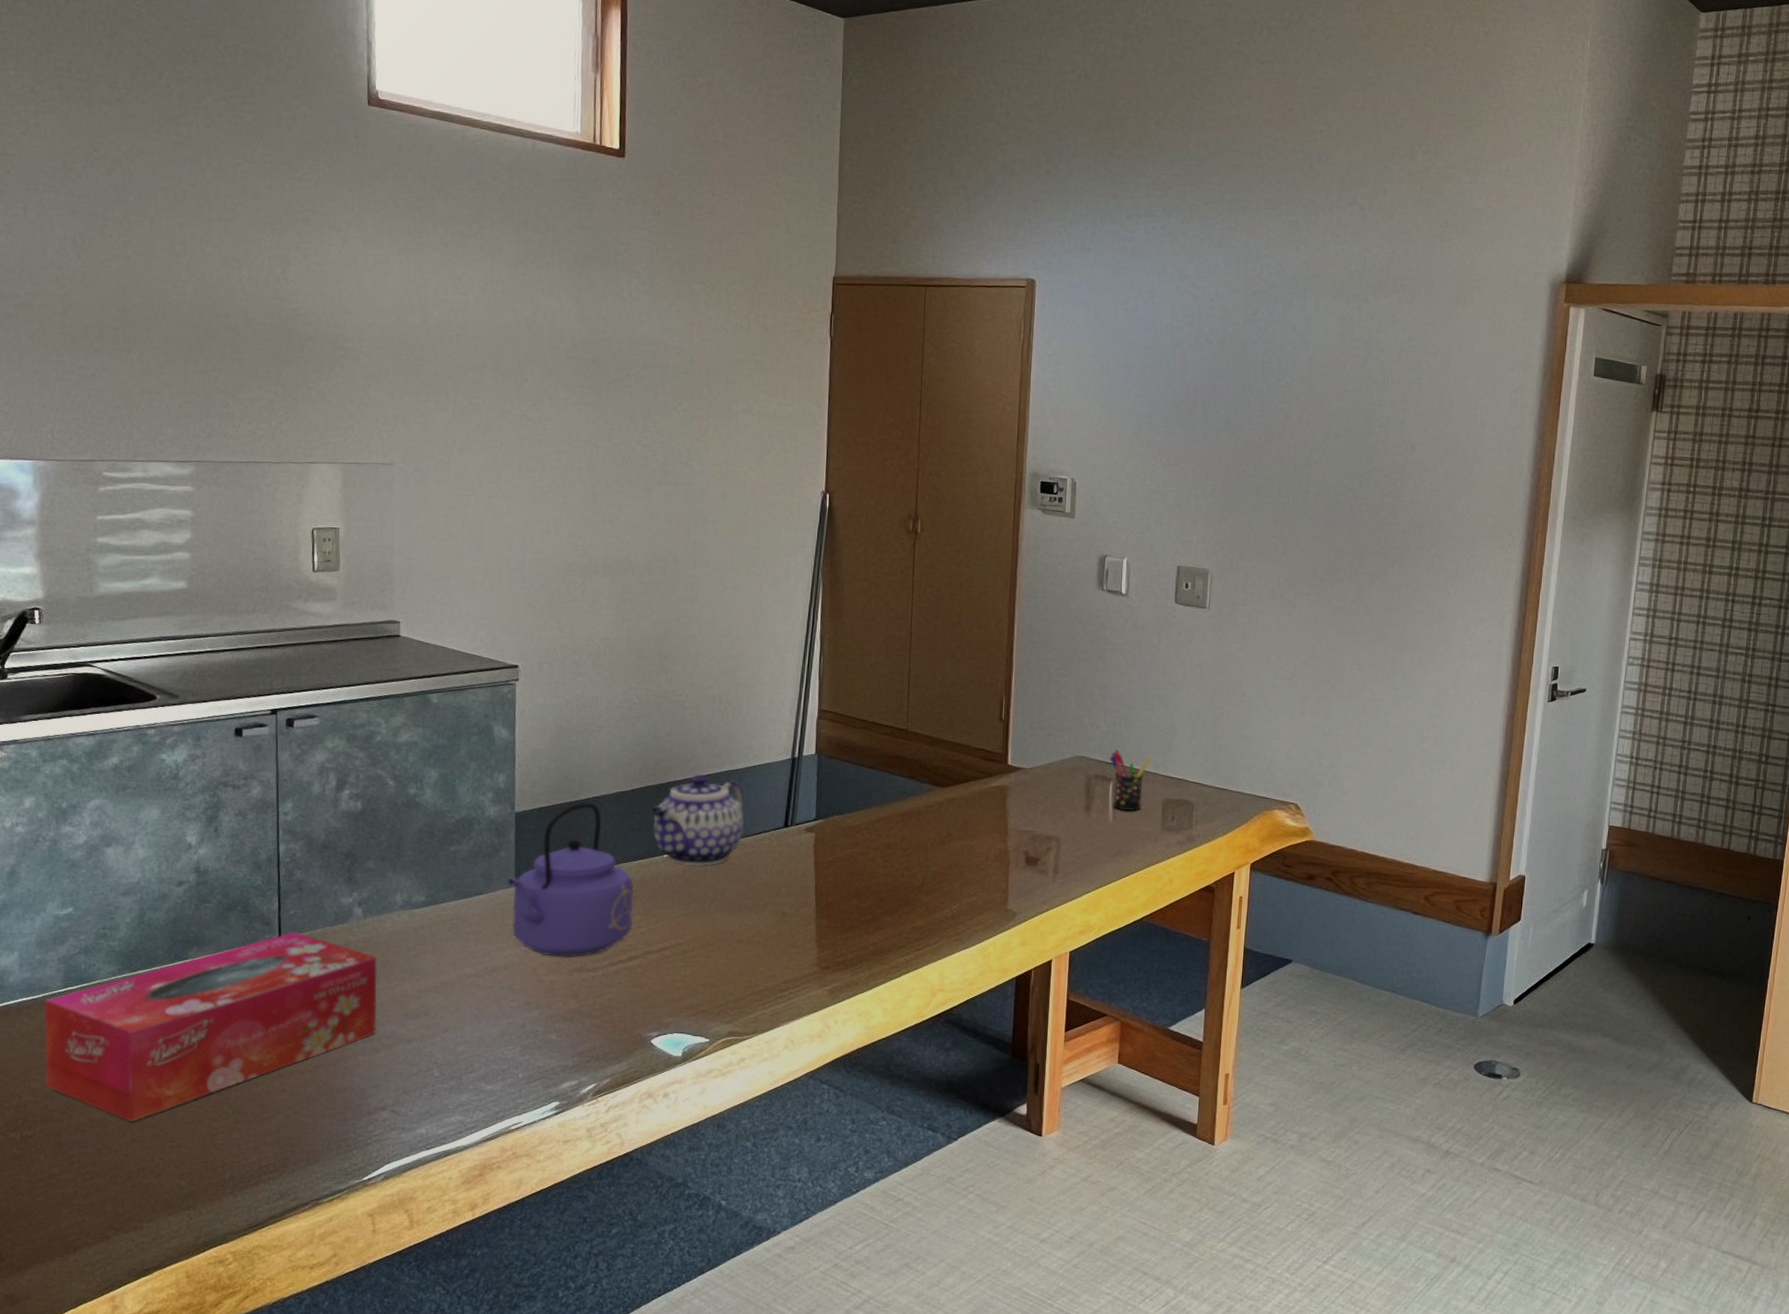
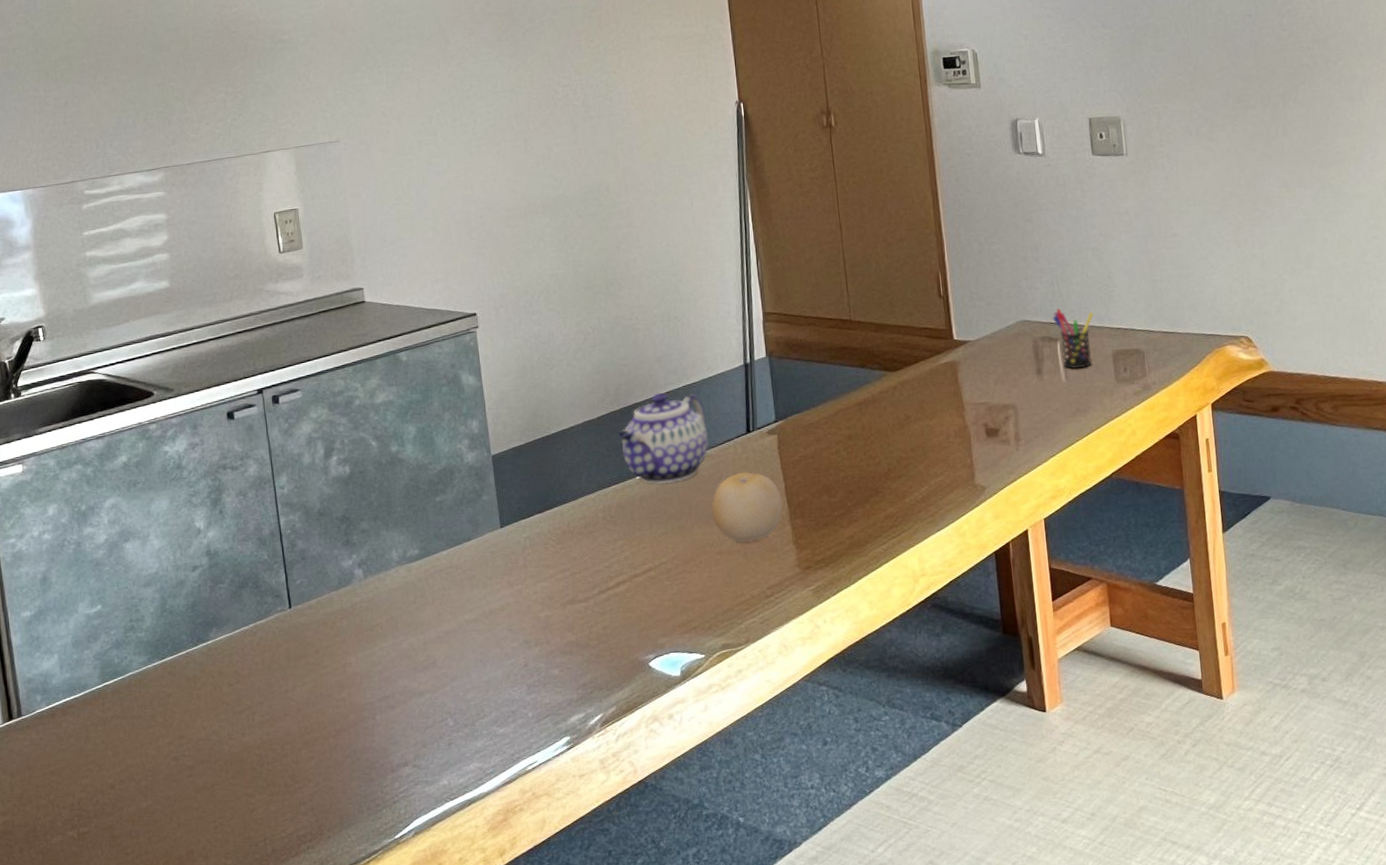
tissue box: present [44,932,378,1122] -> none [86,601,390,807]
kettle: present [508,802,633,957] -> none [493,435,616,592]
fruit: none [736,865,811,935] -> present [711,472,784,543]

